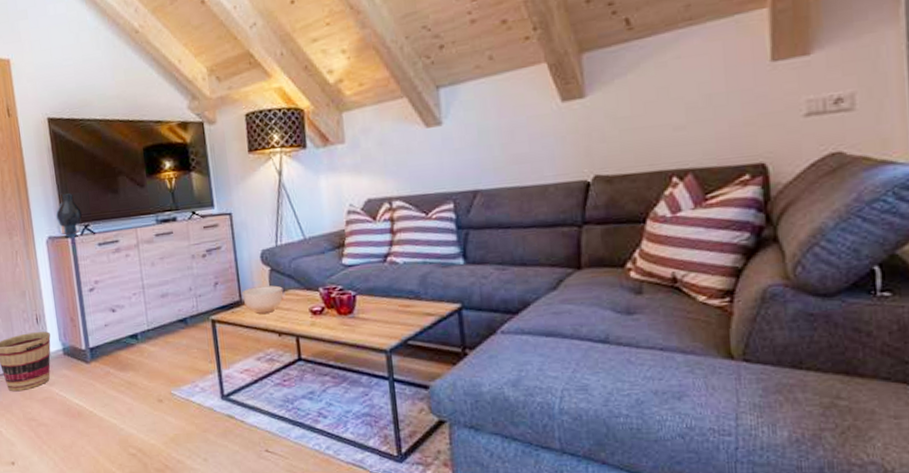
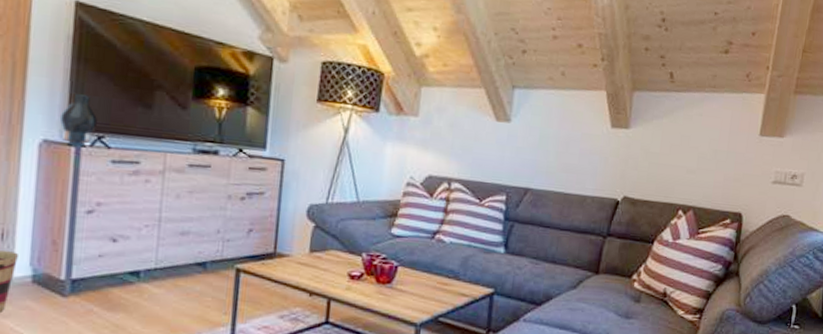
bowl: present [242,285,284,314] -> none [277,241,325,271]

